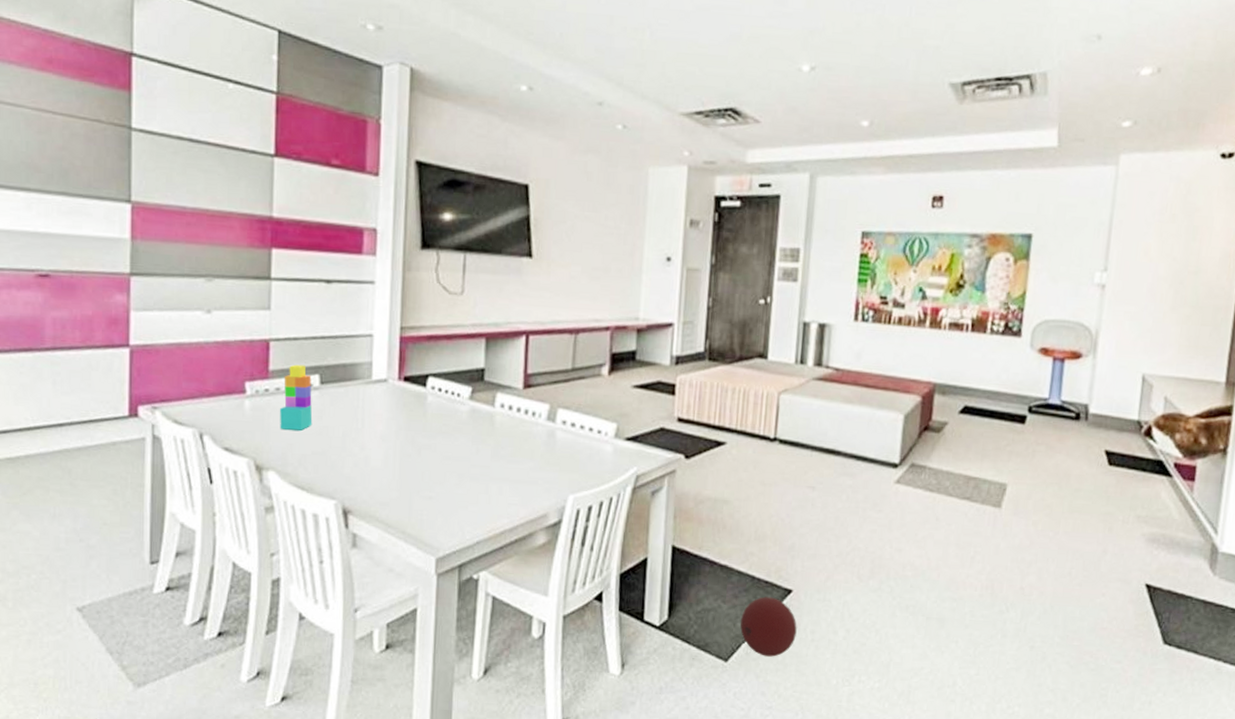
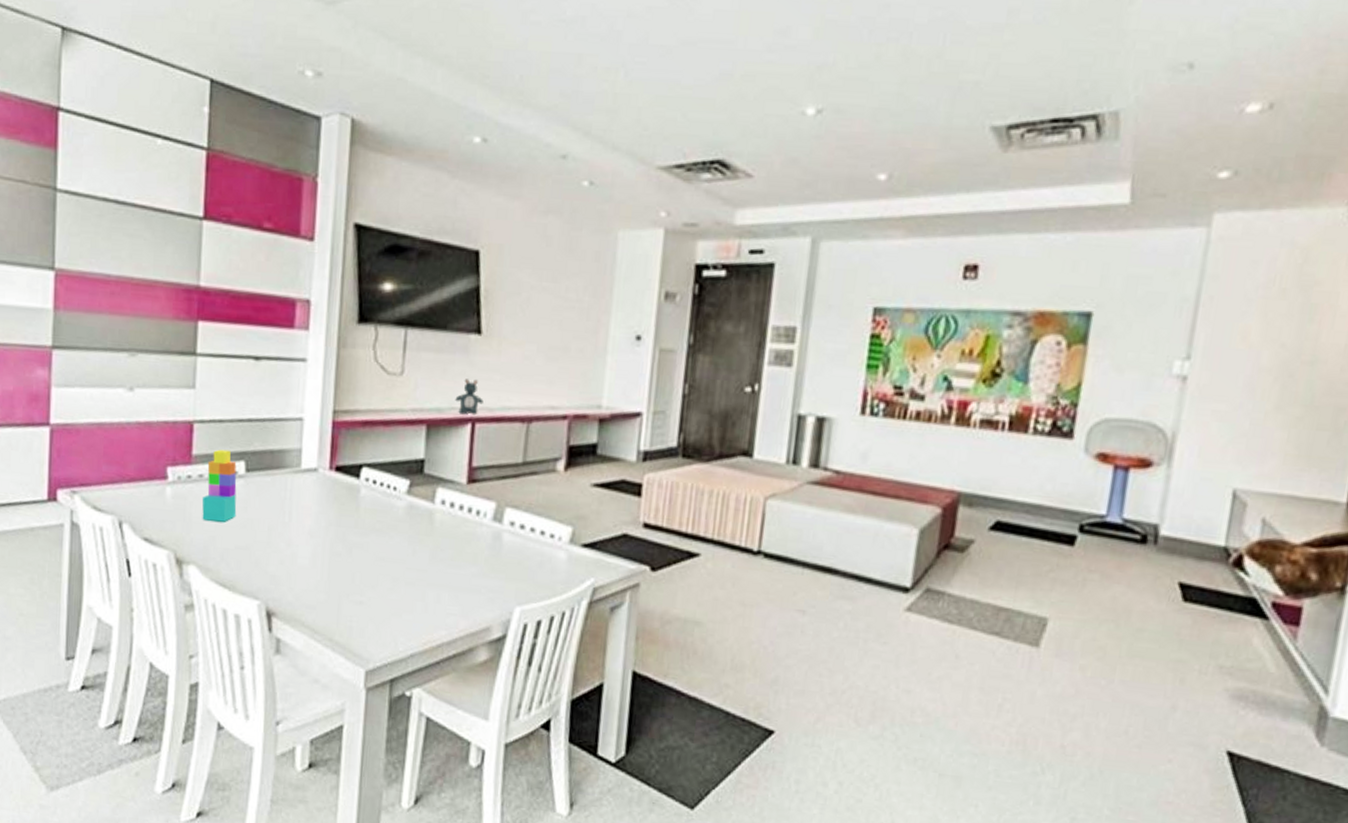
stuffed animal: none [511,297,536,329] -> present [455,379,484,415]
ball: present [740,597,797,657] -> none [710,737,779,808]

